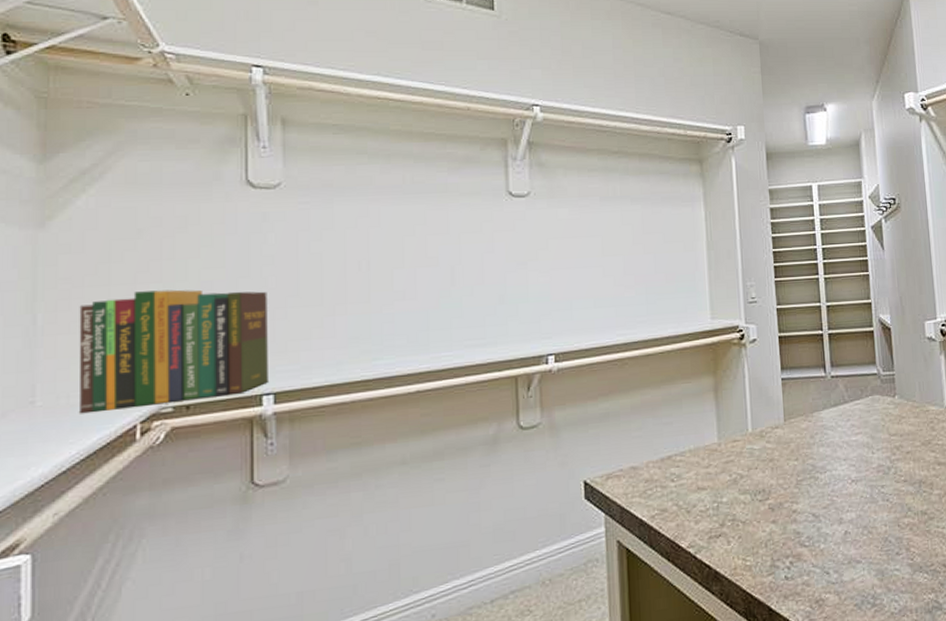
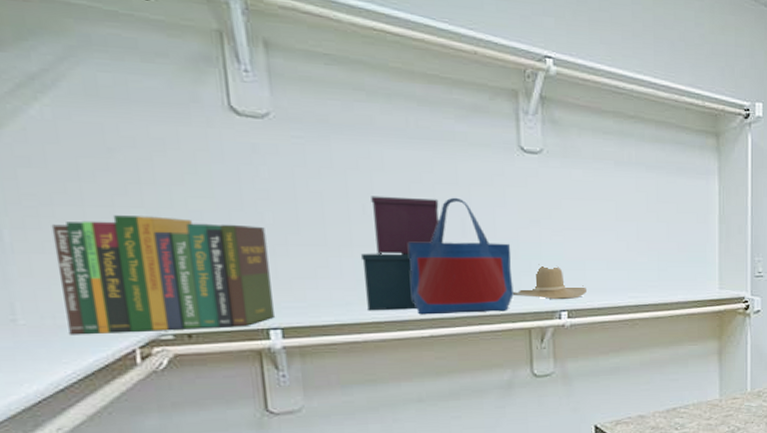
storage box: none [353,250,430,370] -> present [360,196,439,311]
tote bag: none [399,246,500,370] -> present [408,197,514,315]
hat: none [499,307,574,344] -> present [512,264,586,300]

